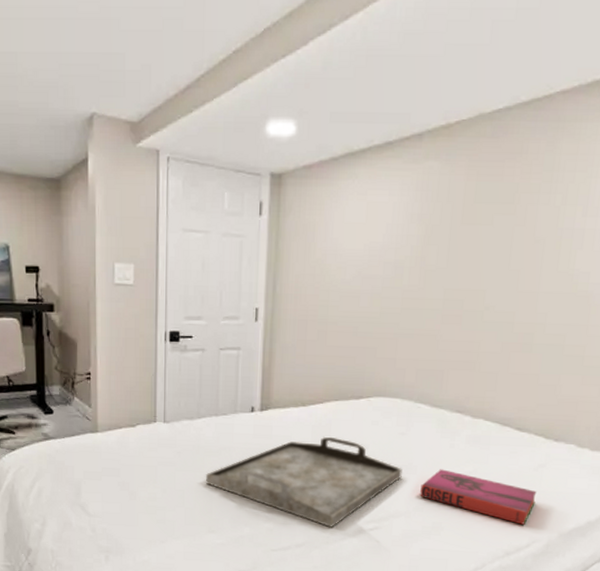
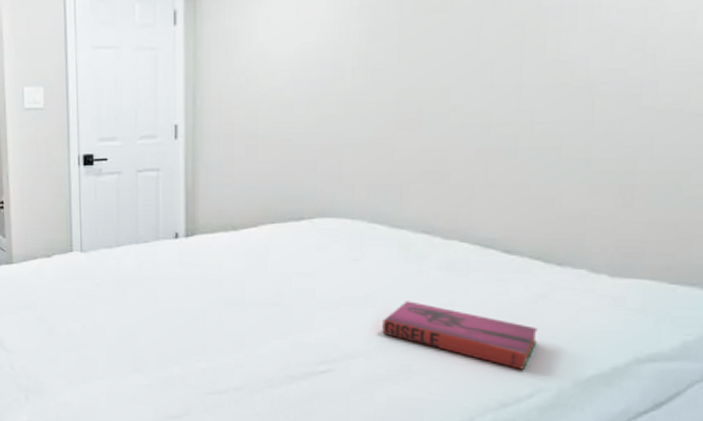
serving tray: present [205,436,402,528] -> none [127,264,358,370]

